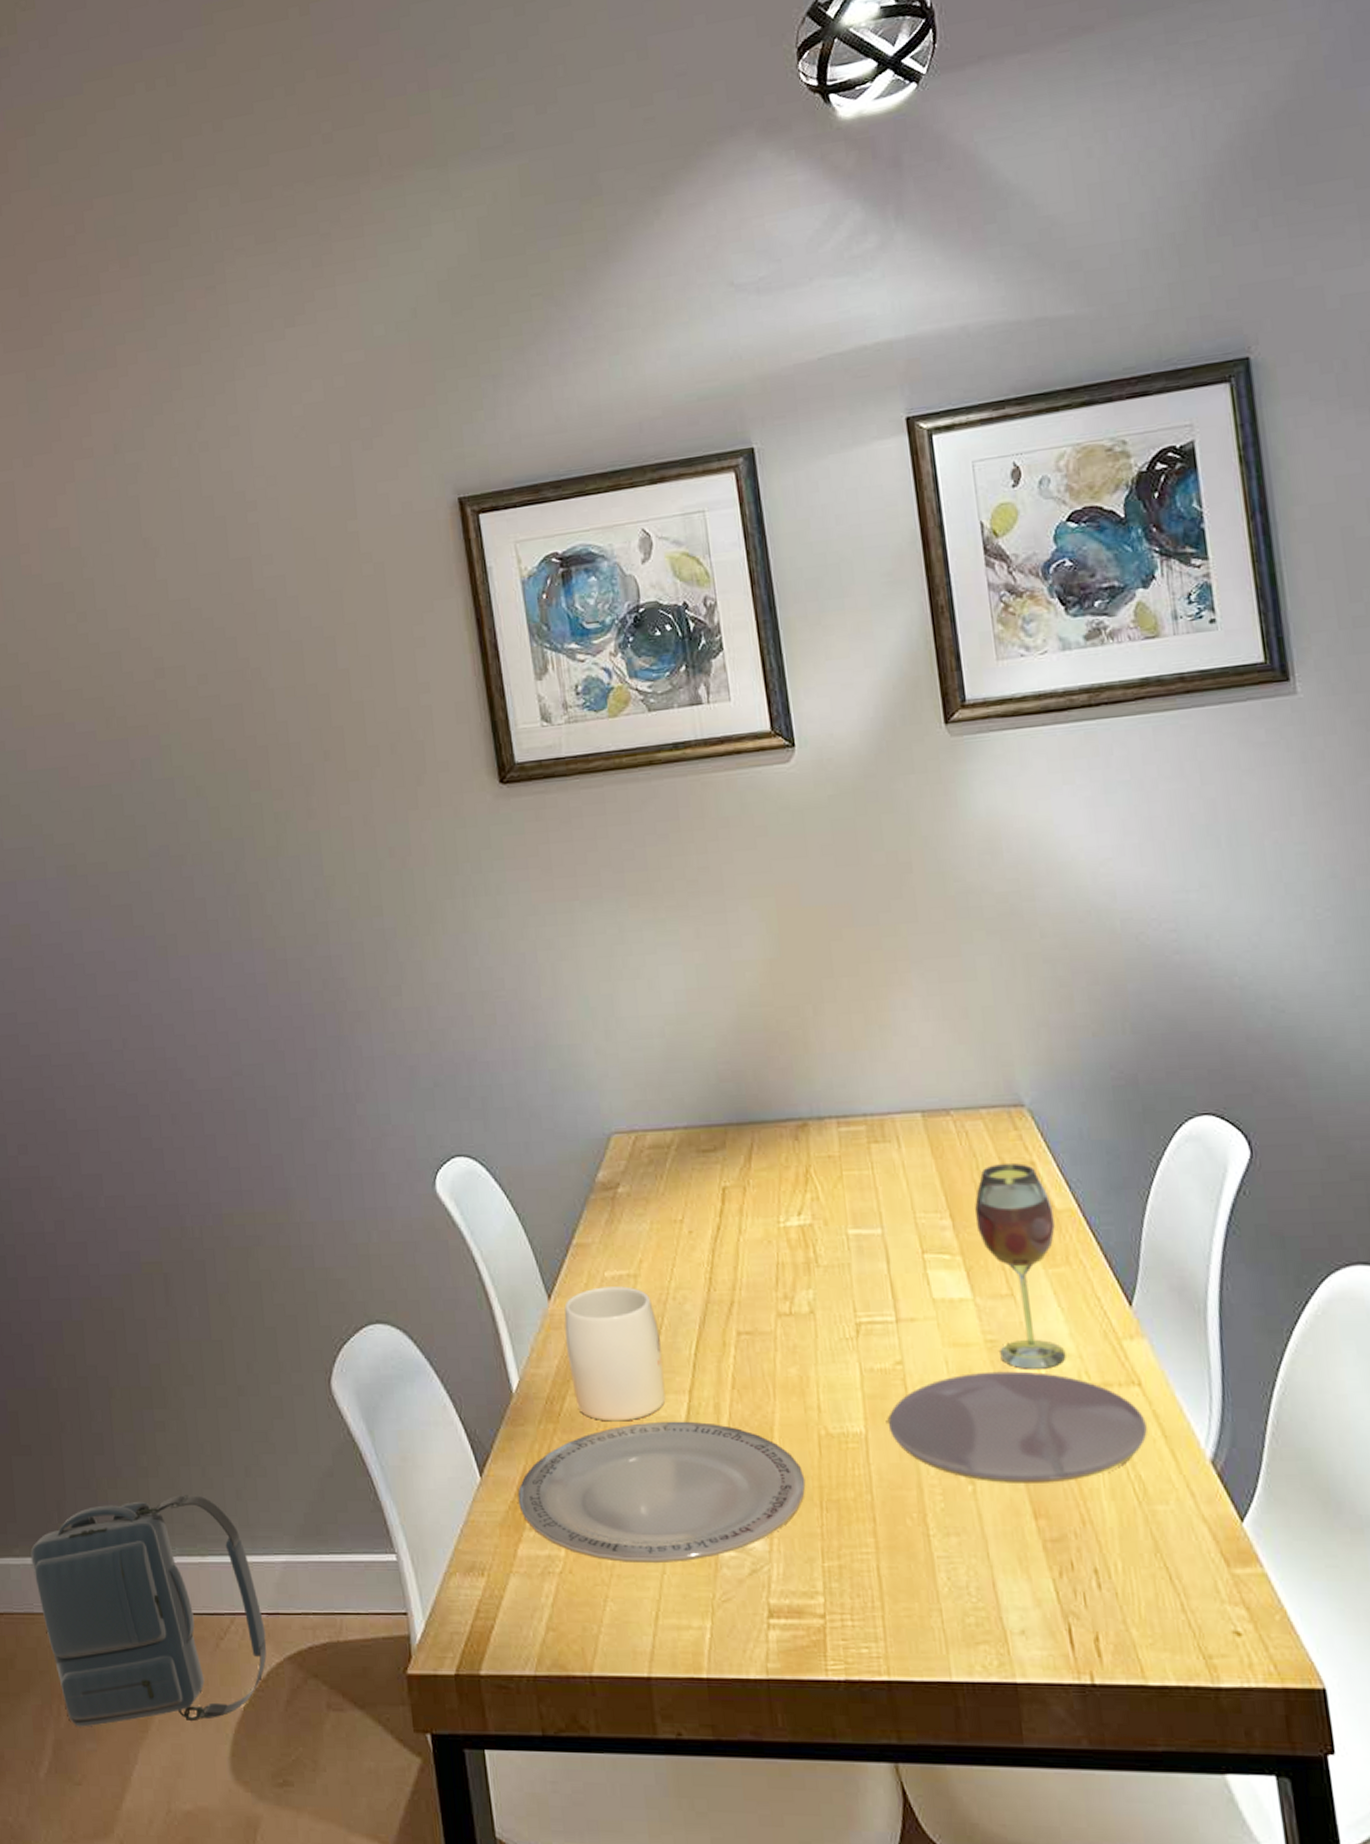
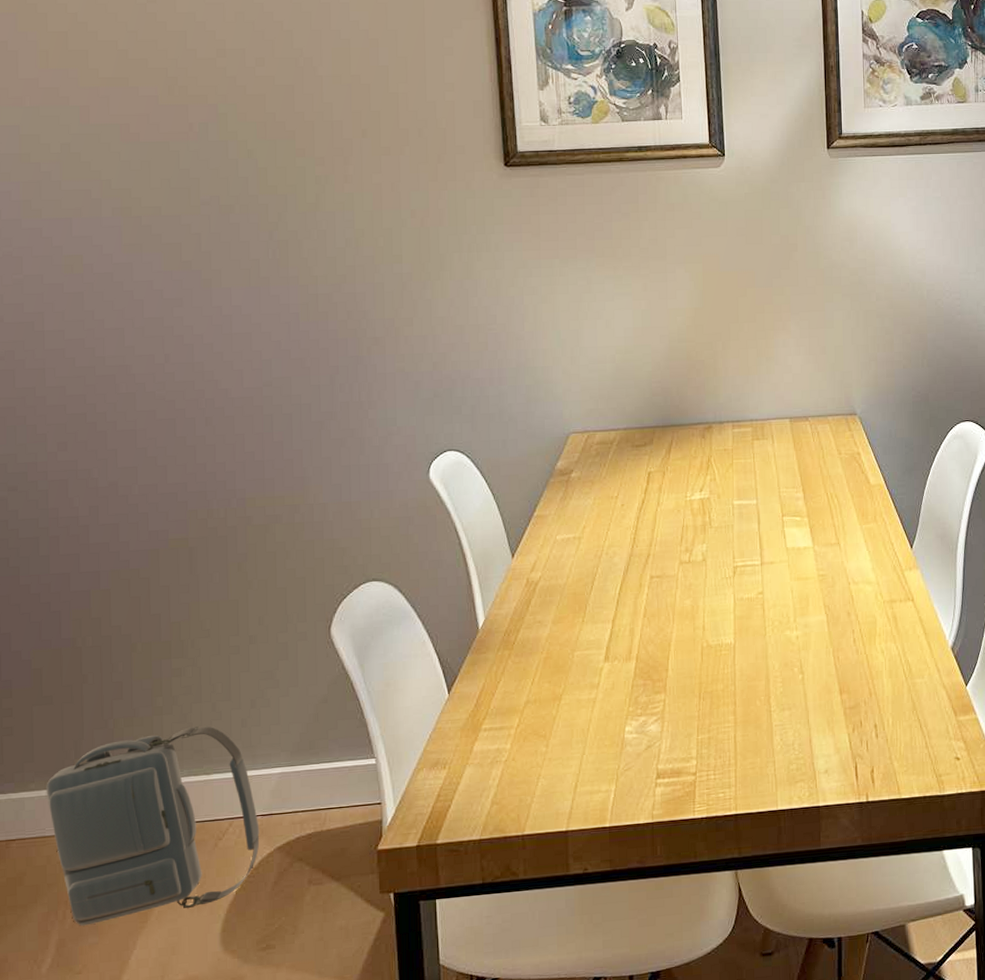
plate: present [518,1421,806,1564] -> none [477,642,690,749]
mug: present [564,1286,666,1422] -> none [522,546,596,646]
plate: present [888,1371,1147,1485] -> none [750,595,915,672]
wineglass: present [975,1163,1066,1369] -> none [819,454,869,593]

